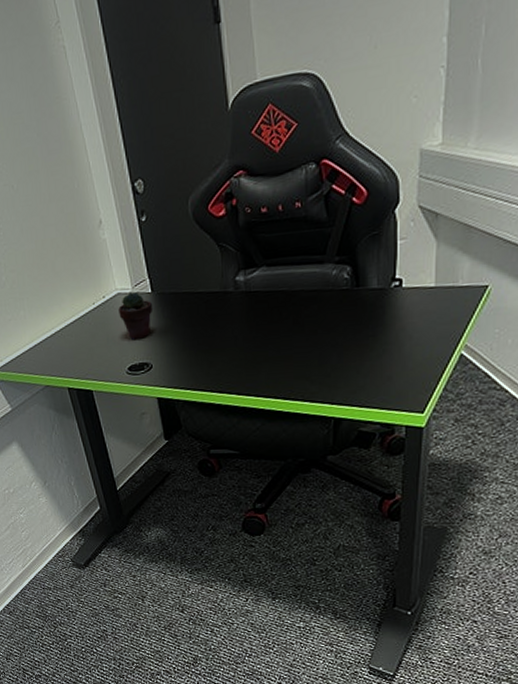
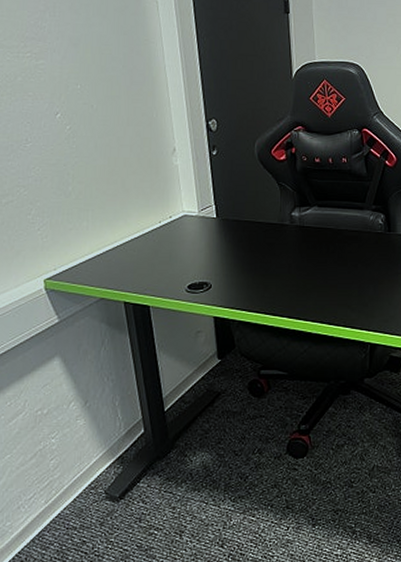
potted succulent: present [118,292,153,340] -> none [183,216,217,259]

